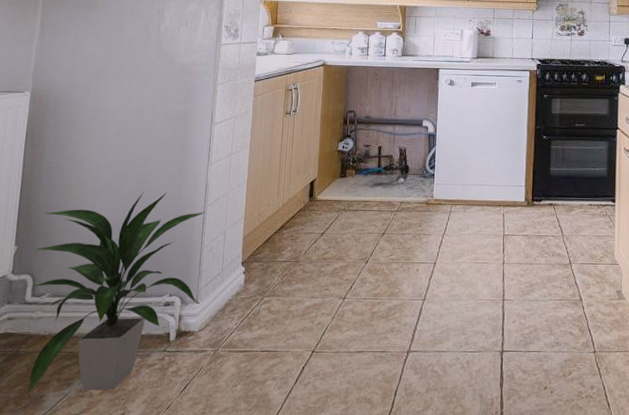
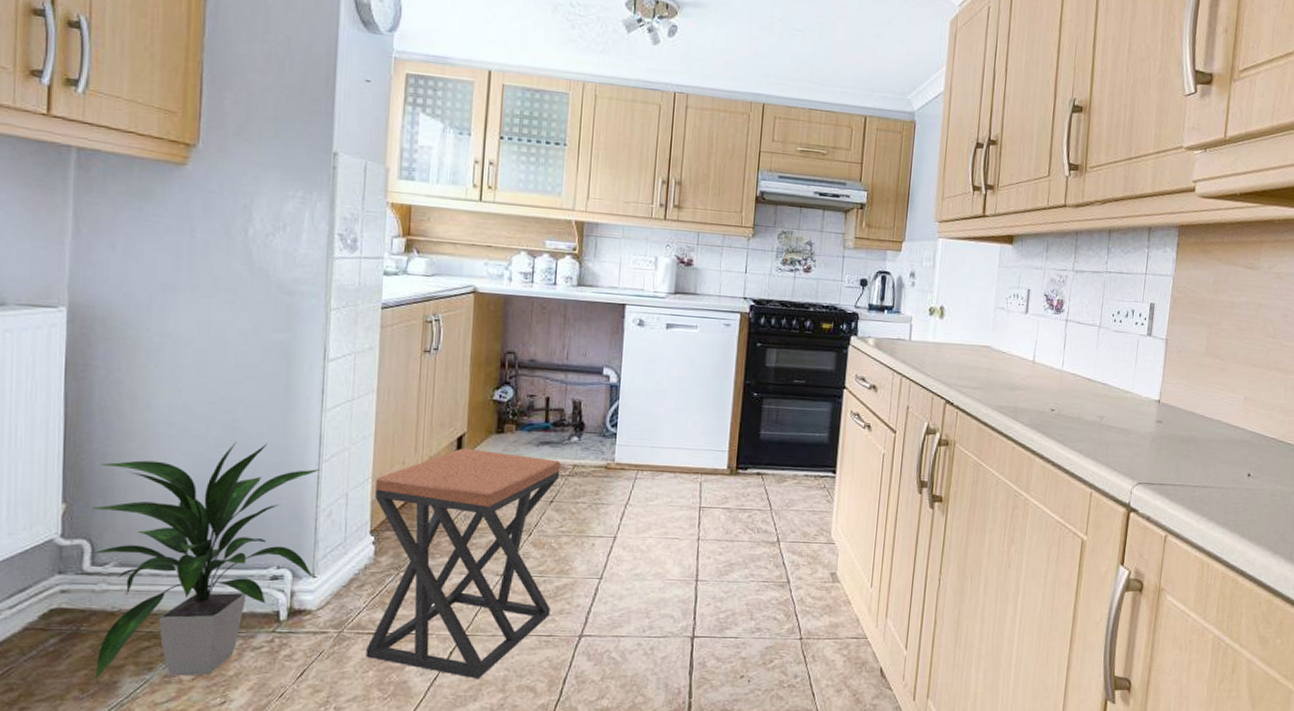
stool: none [235,191,390,392] -> present [366,448,561,679]

